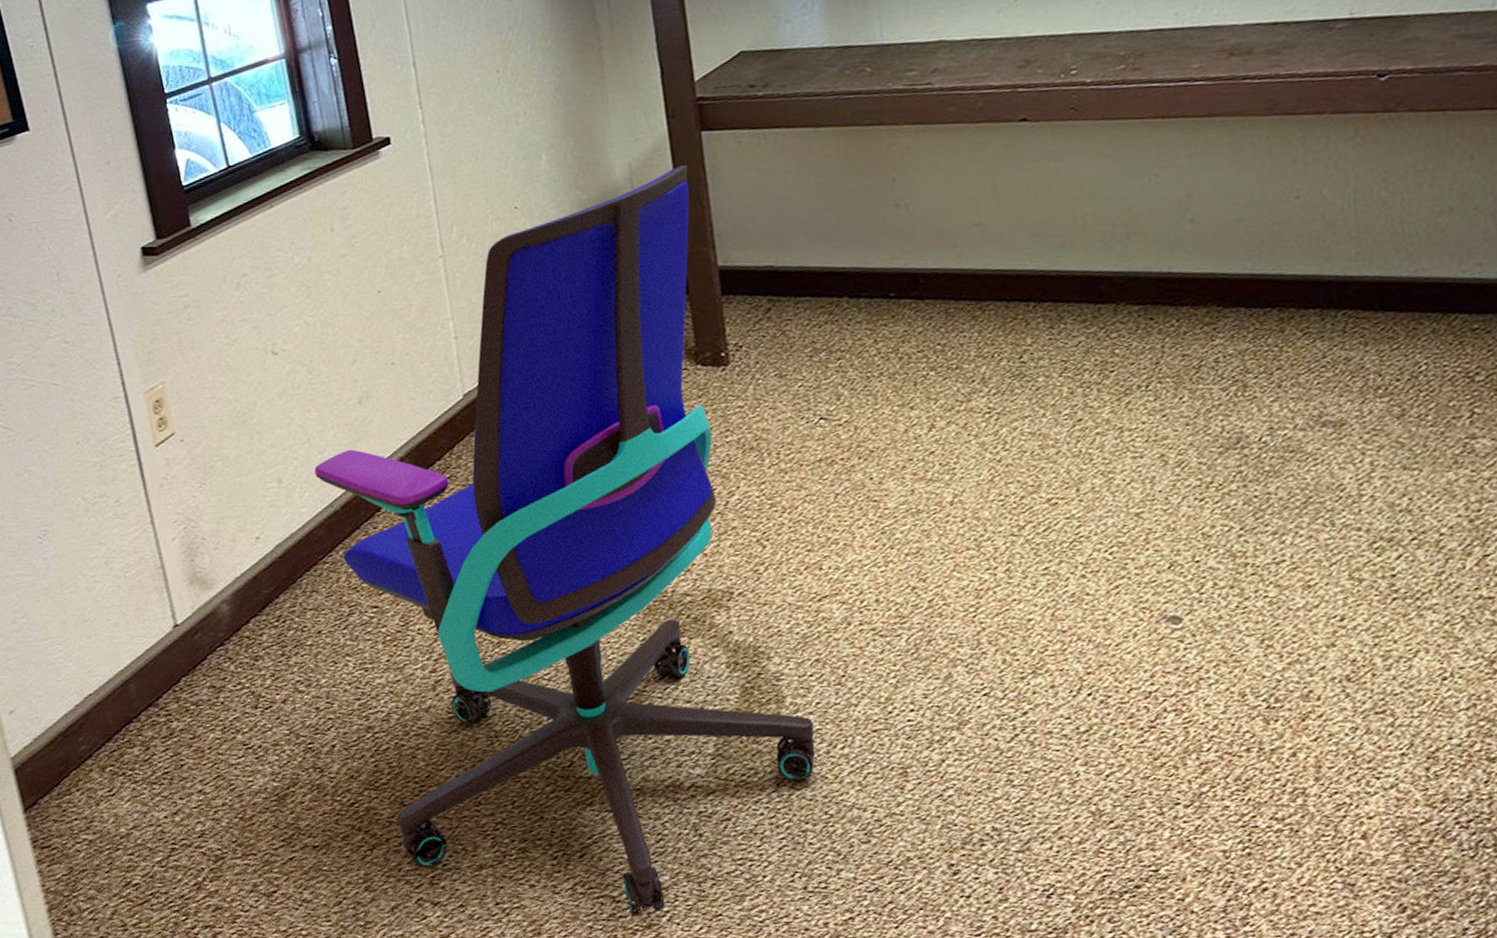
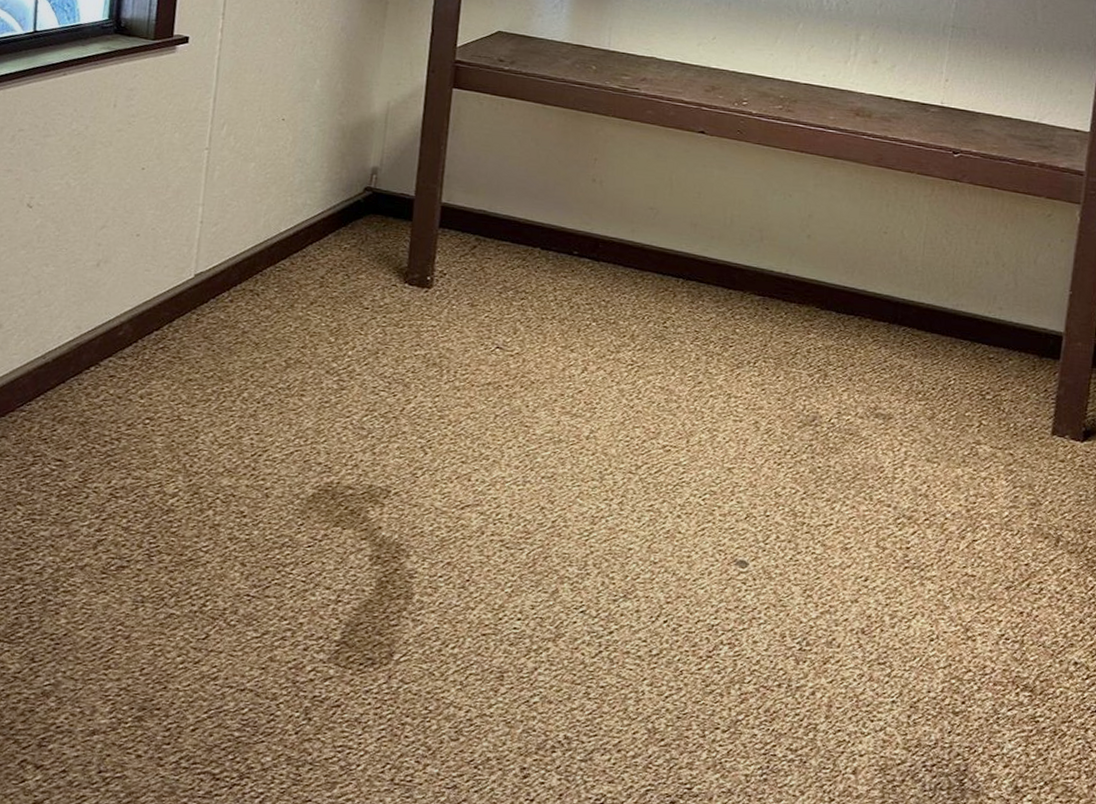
office chair: present [314,165,816,917] -> none [22,113,435,796]

